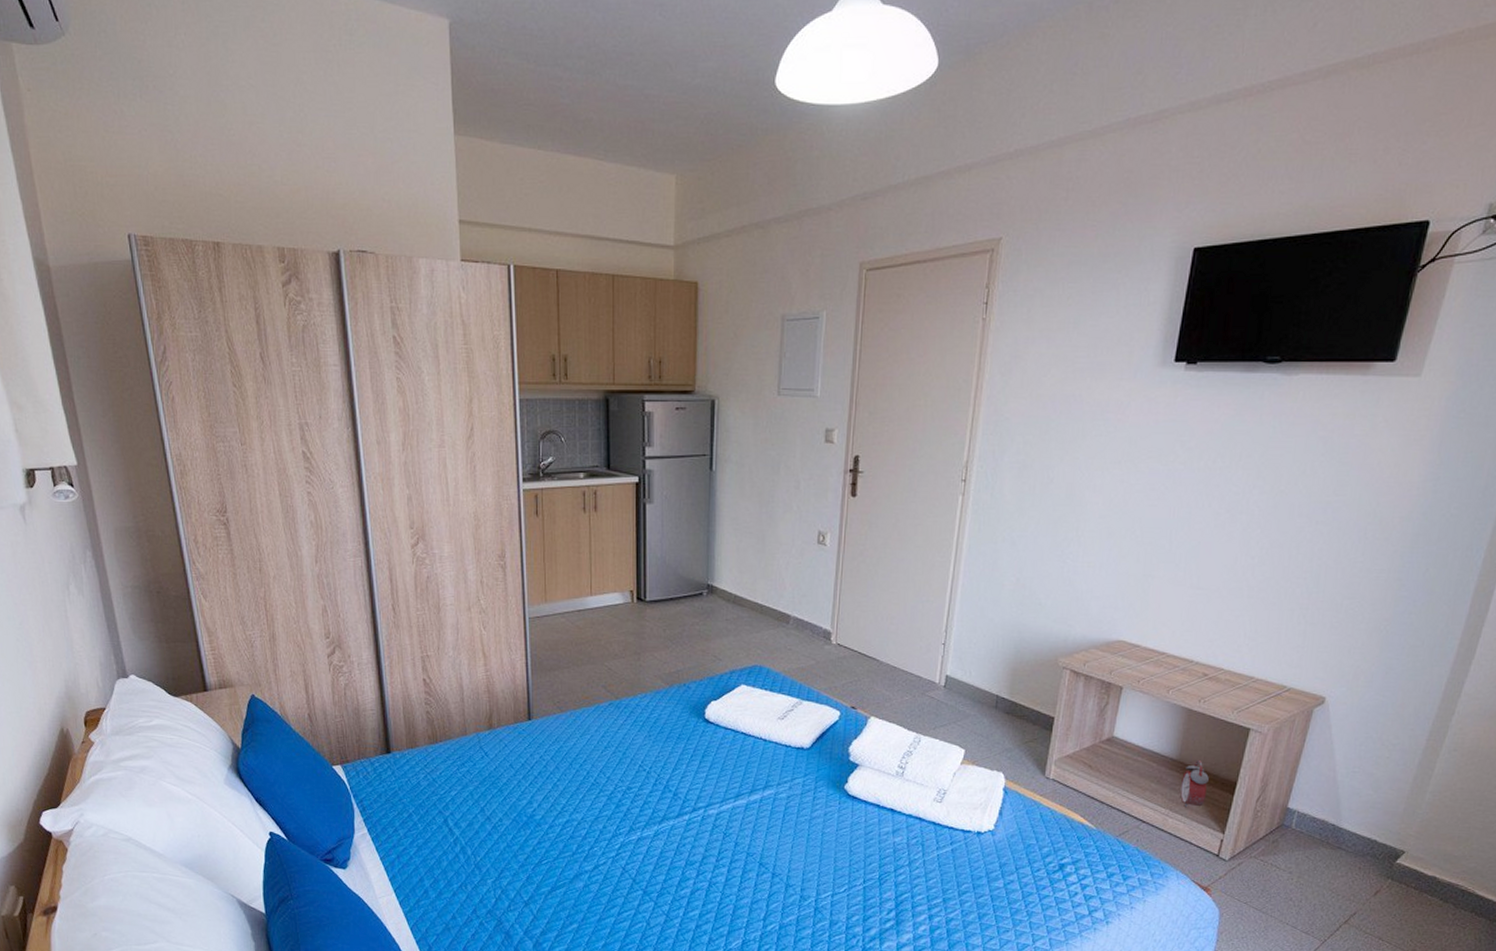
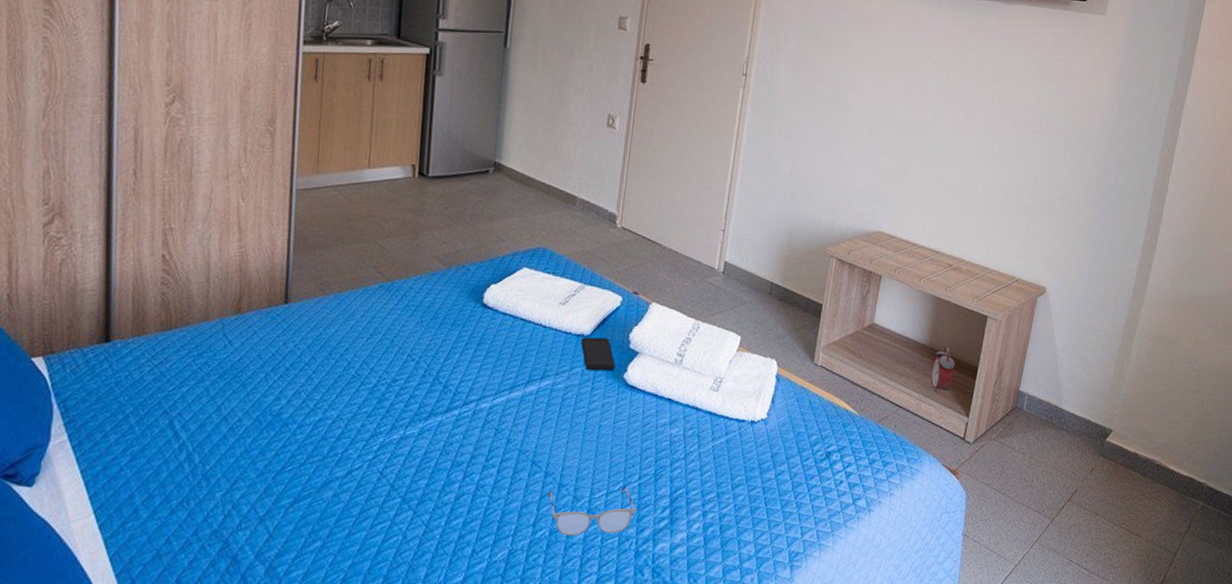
eyeglasses: none [777,889,862,931] -> present [548,487,636,536]
mobile phone: none [801,750,836,782] -> present [581,337,615,371]

